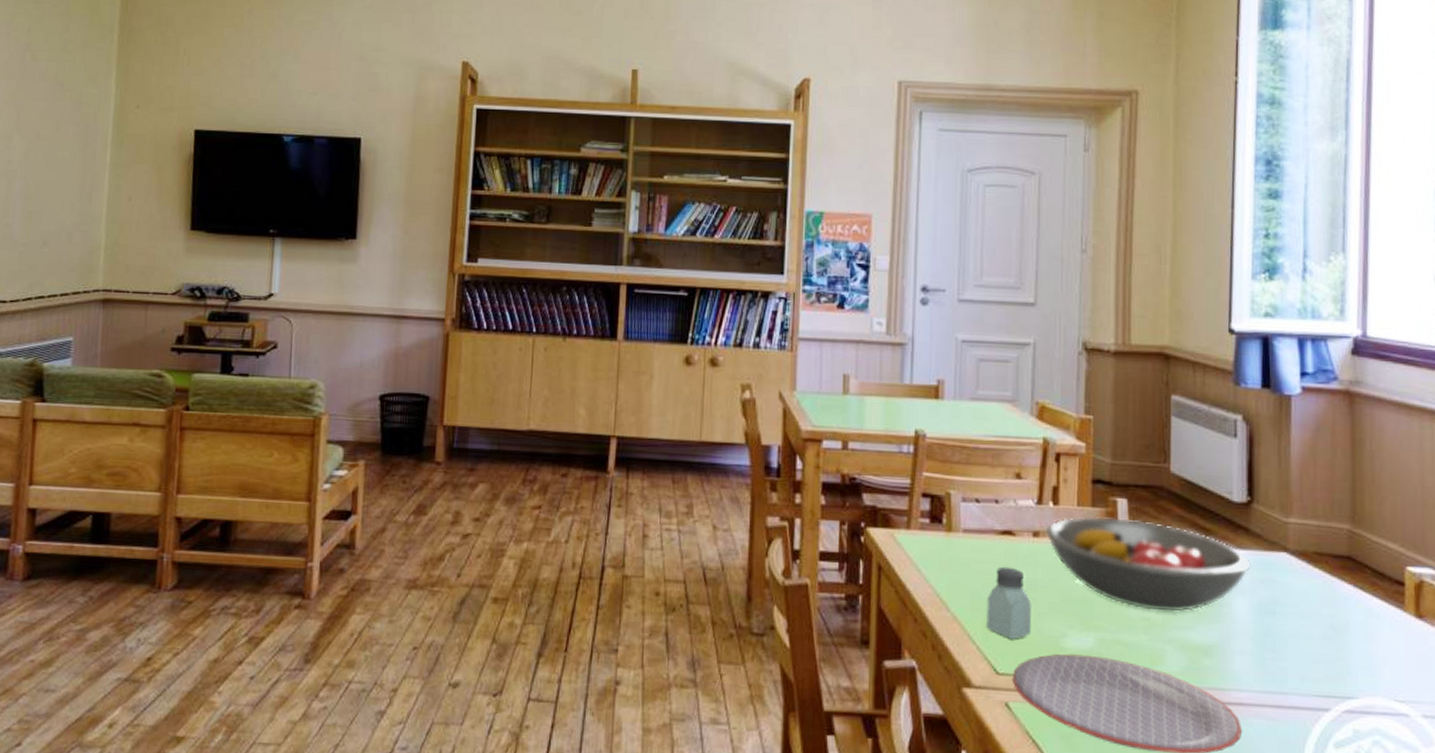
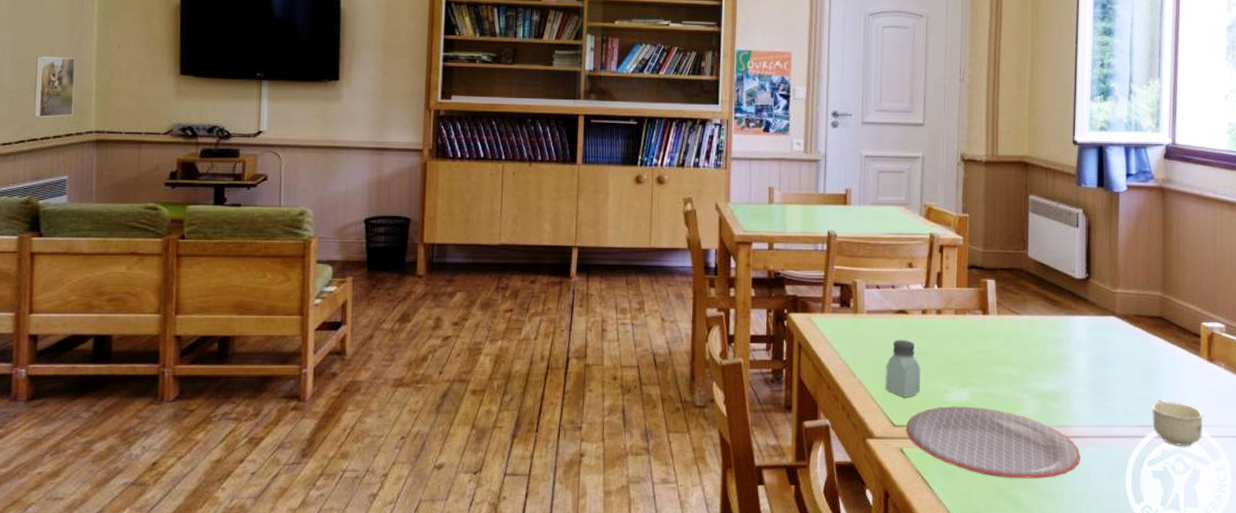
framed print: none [42,207,86,274] -> present [33,55,76,118]
fruit bowl: present [1045,516,1251,612] -> none [931,295,1088,368]
cup: none [1338,664,1410,728] -> present [1151,400,1203,447]

